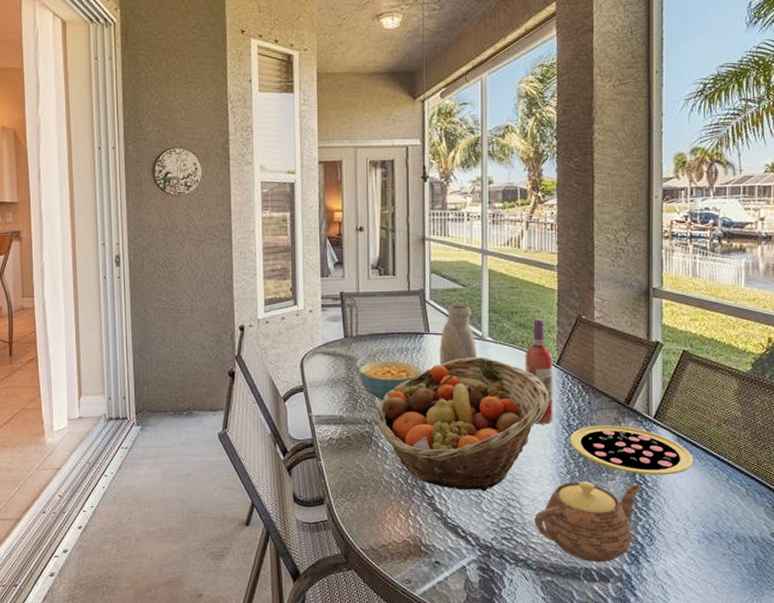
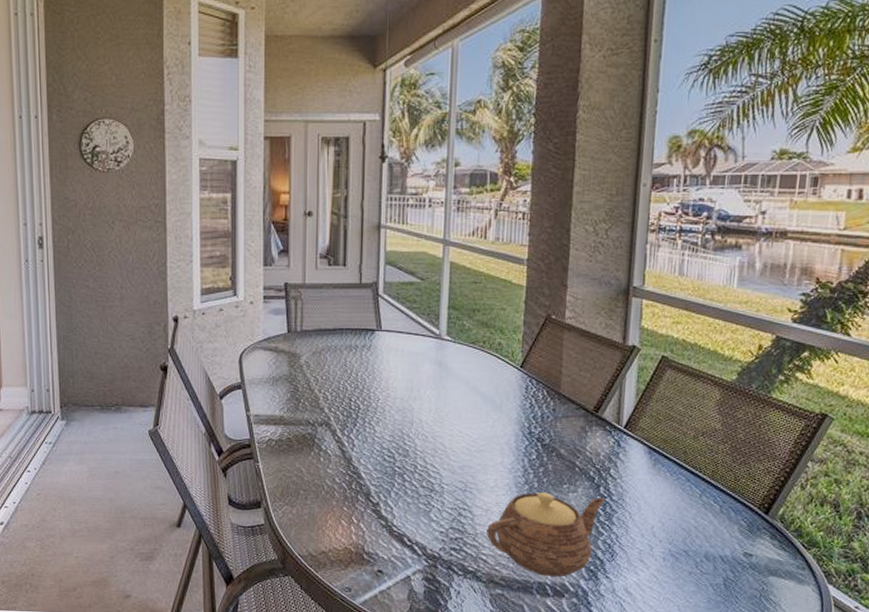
cereal bowl: present [359,360,422,401] -> none [303,358,371,401]
fruit basket: present [376,357,549,491] -> none [319,357,511,500]
vase: present [440,305,478,366] -> none [391,300,434,365]
wine bottle: present [525,318,553,425] -> none [485,317,517,432]
pizza: present [569,425,694,475] -> none [529,434,665,489]

